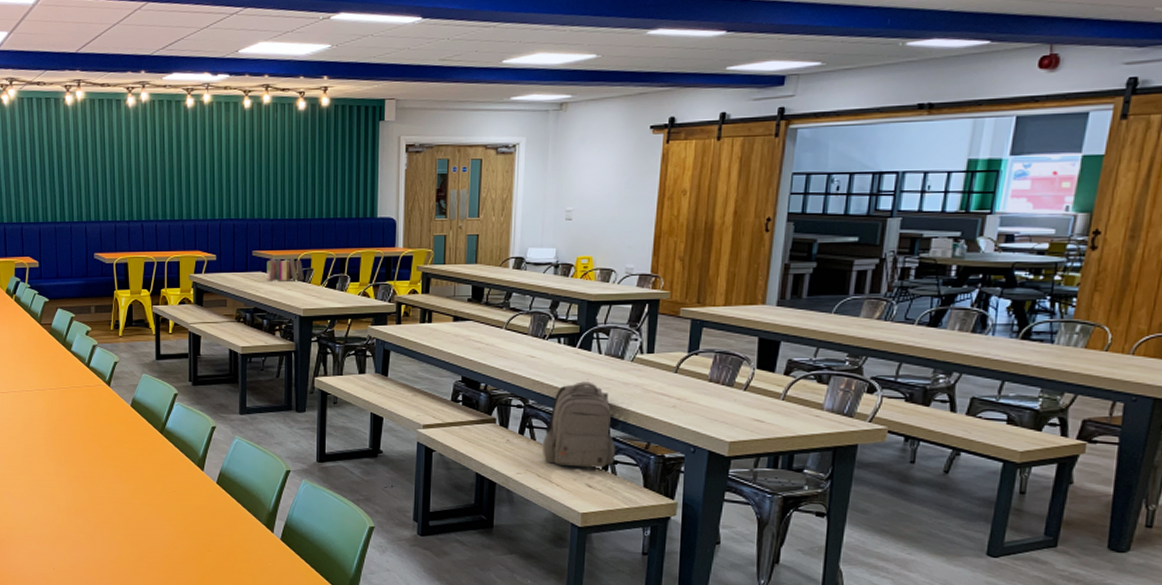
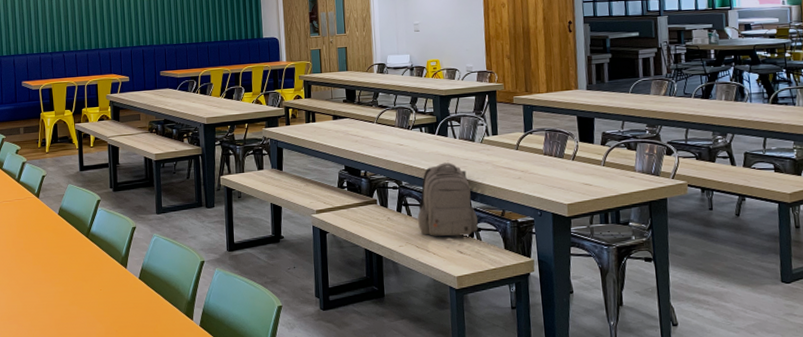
books: present [267,258,304,281] -> none [173,76,206,96]

